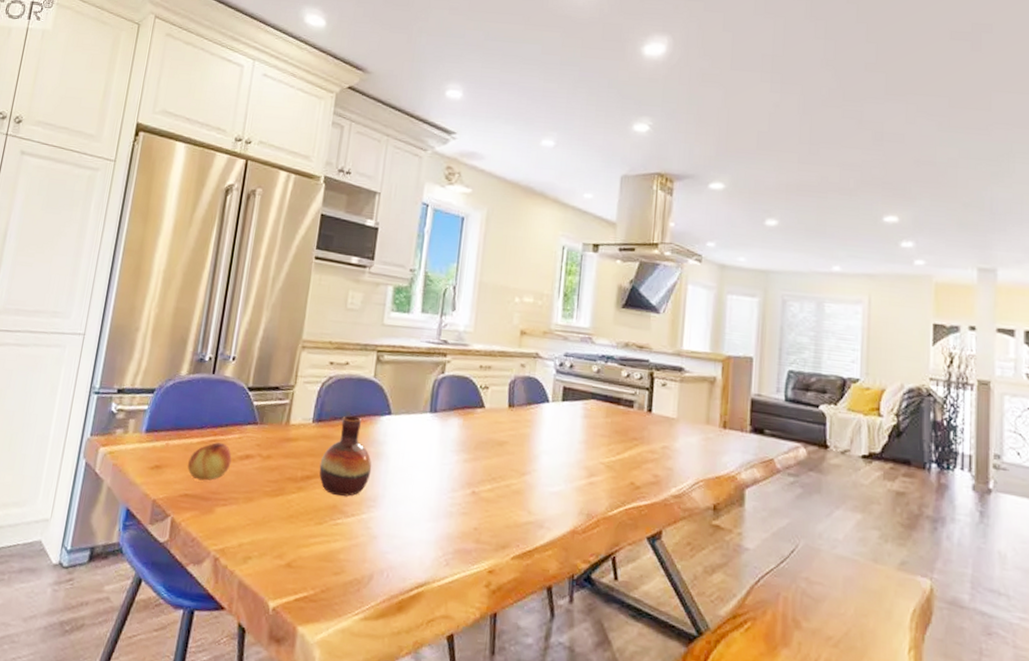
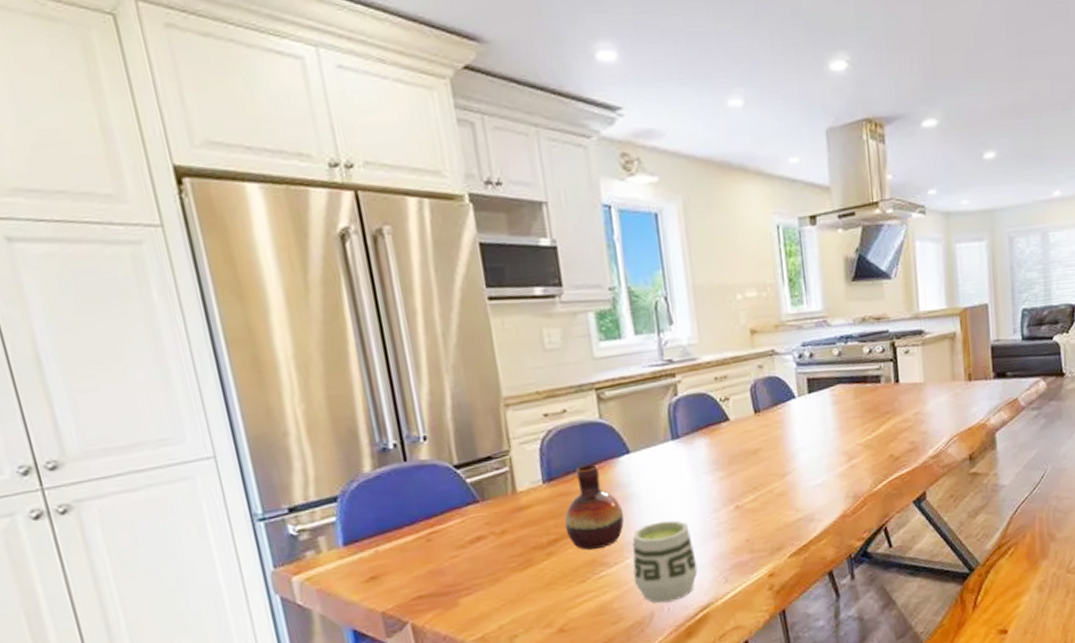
fruit: present [187,441,232,481] -> none [408,531,462,579]
cup: none [363,485,425,569] -> present [632,520,698,603]

